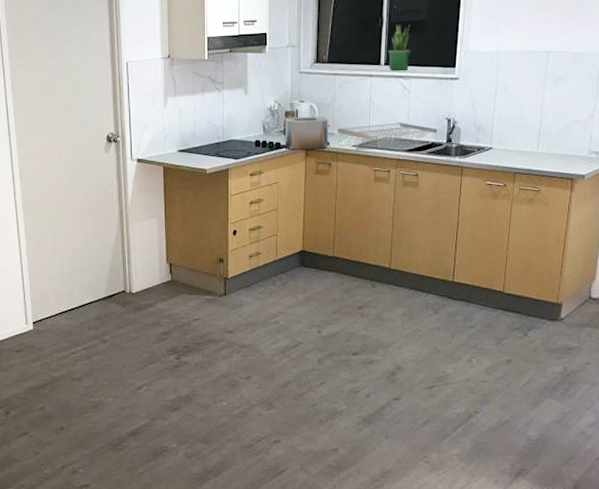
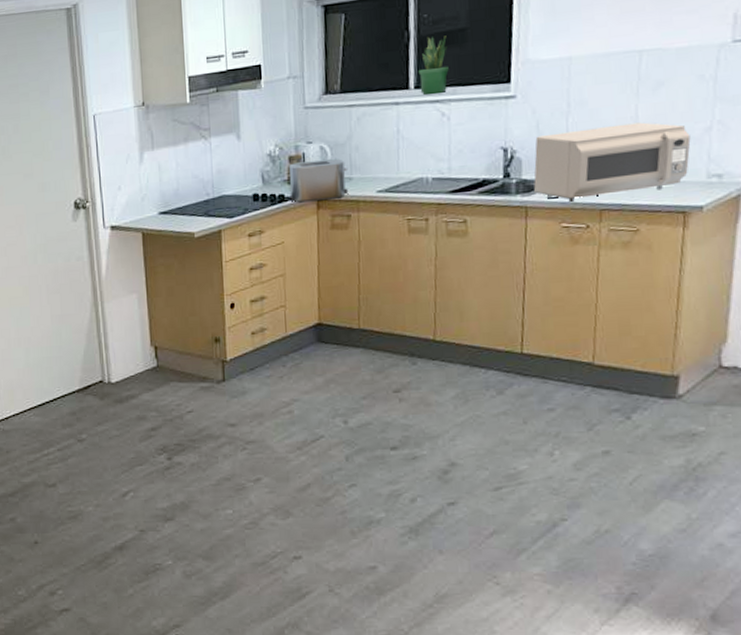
dish rack: present [337,122,438,151] -> none [356,157,491,197]
microwave: none [468,107,579,166] -> present [533,122,691,203]

